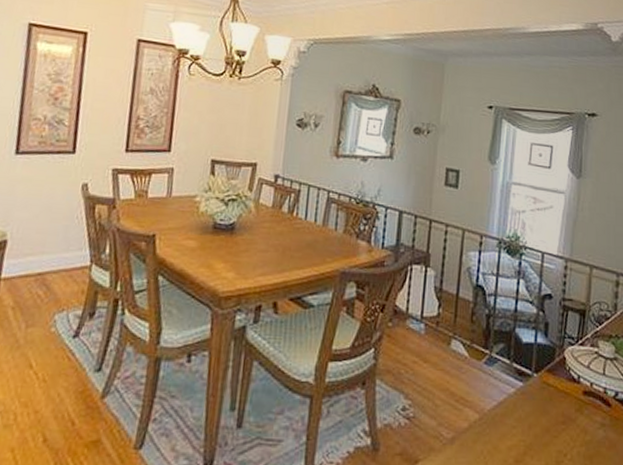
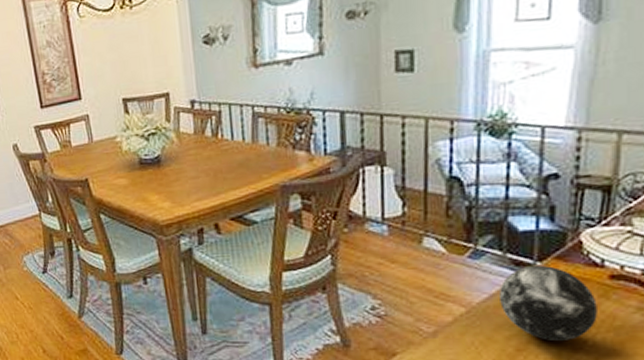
decorative orb: none [505,376,574,453] -> present [500,265,597,340]

